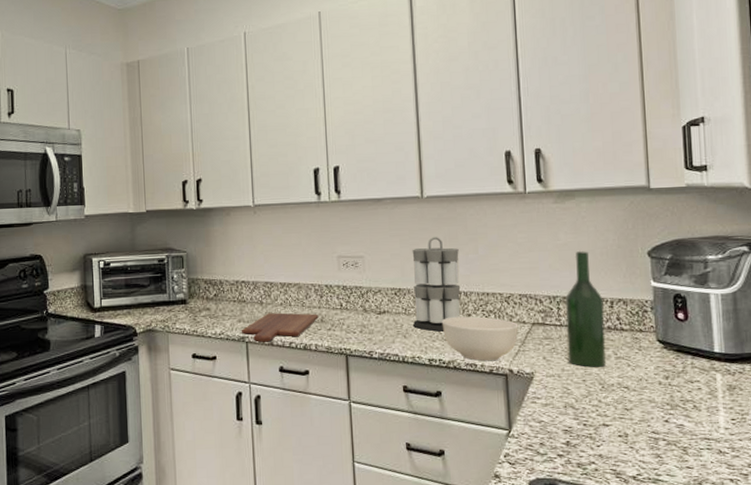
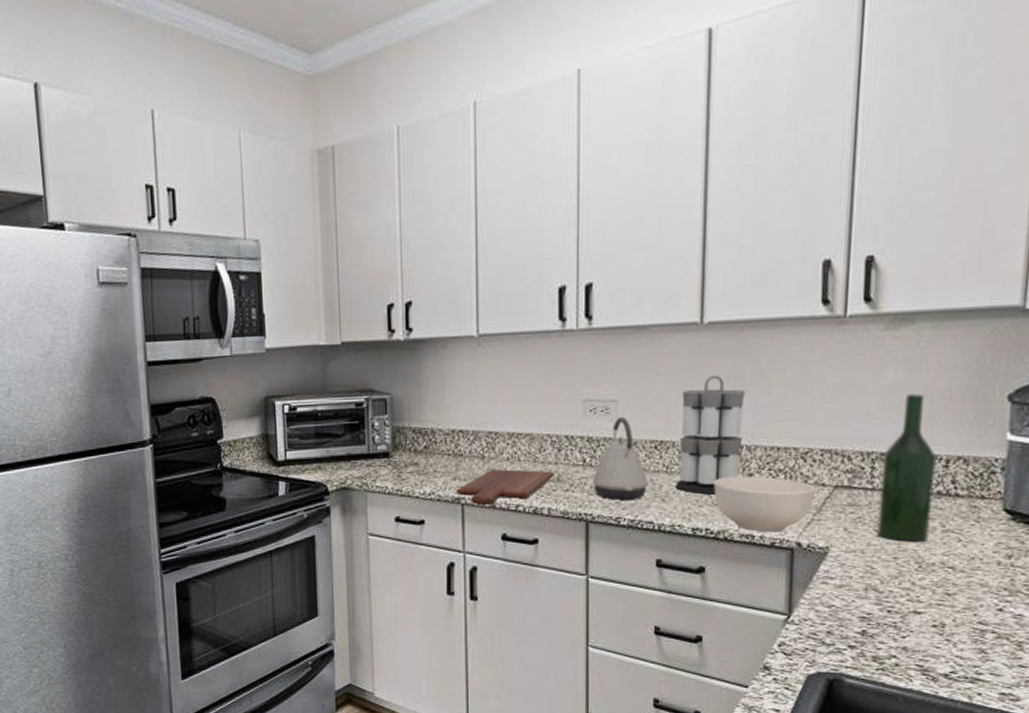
kettle: none [348,269,392,337] -> present [592,416,649,500]

